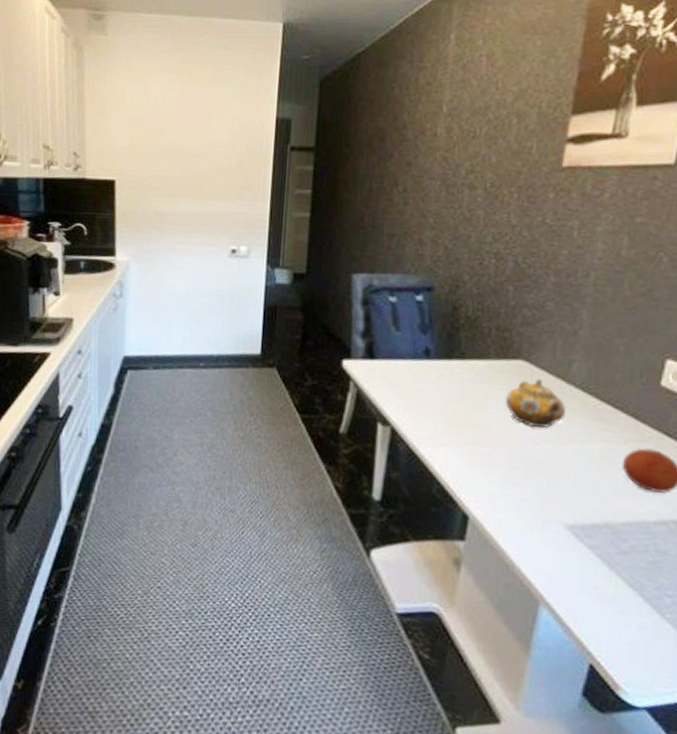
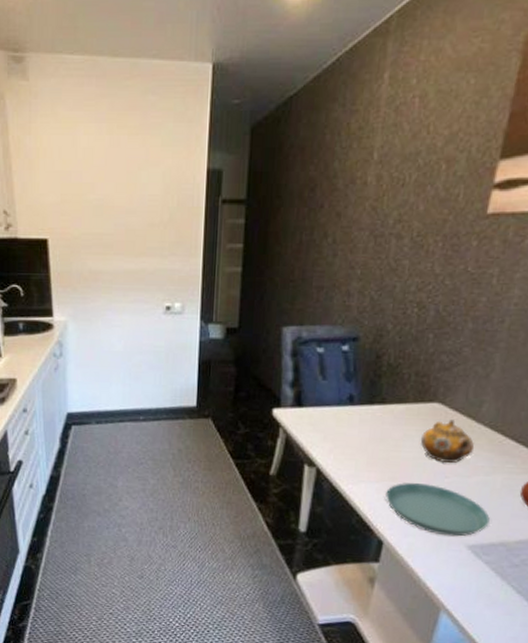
saucer: none [469,448,590,514] -> present [386,482,490,537]

